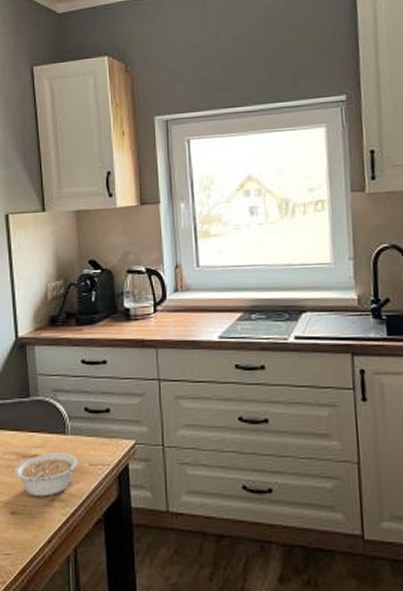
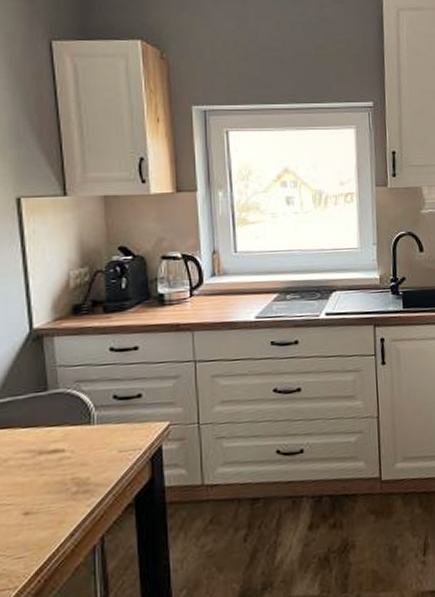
legume: present [15,453,82,497] -> none [29,443,110,493]

